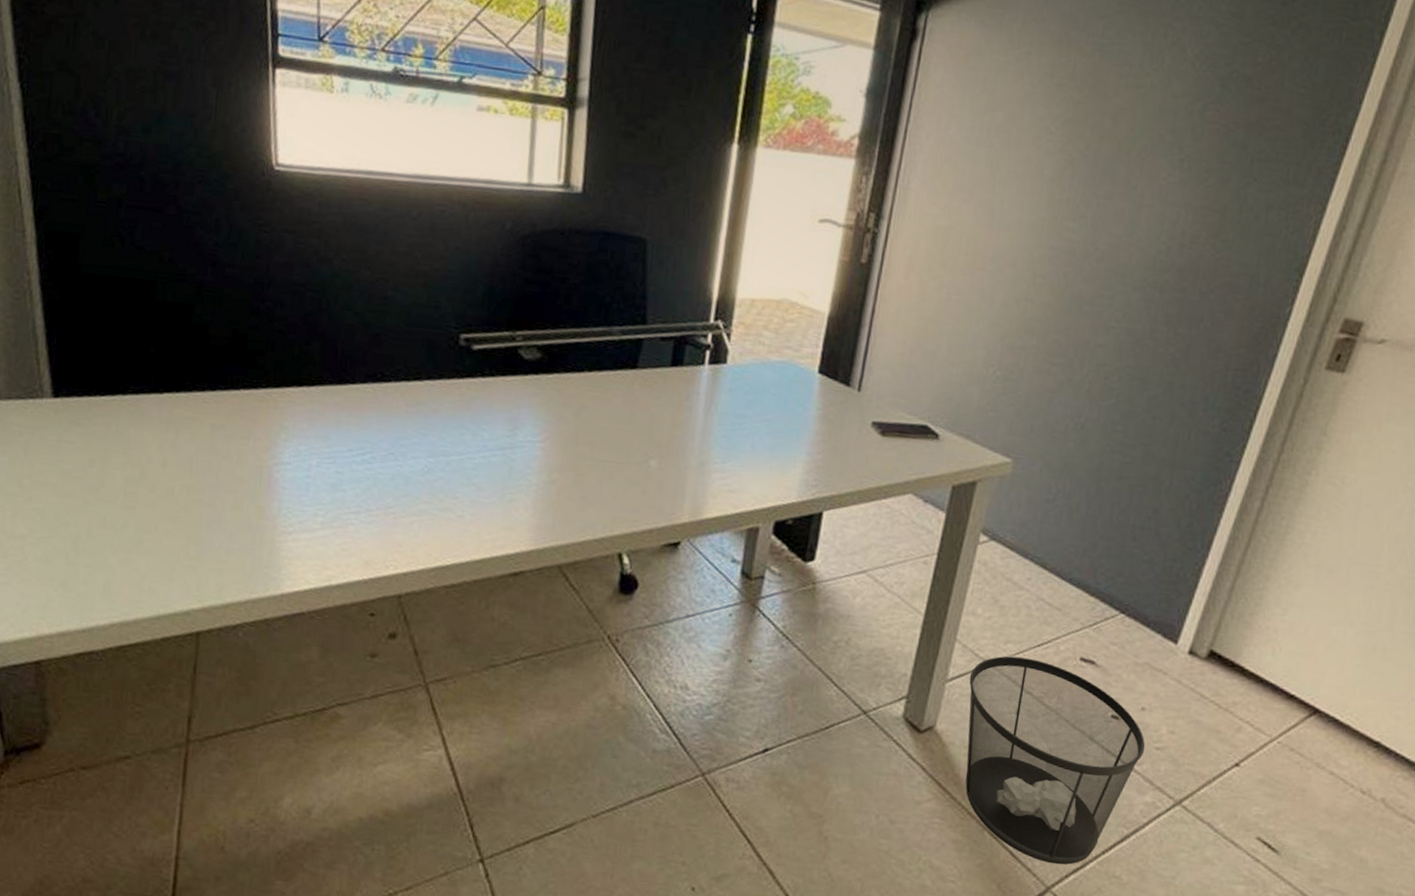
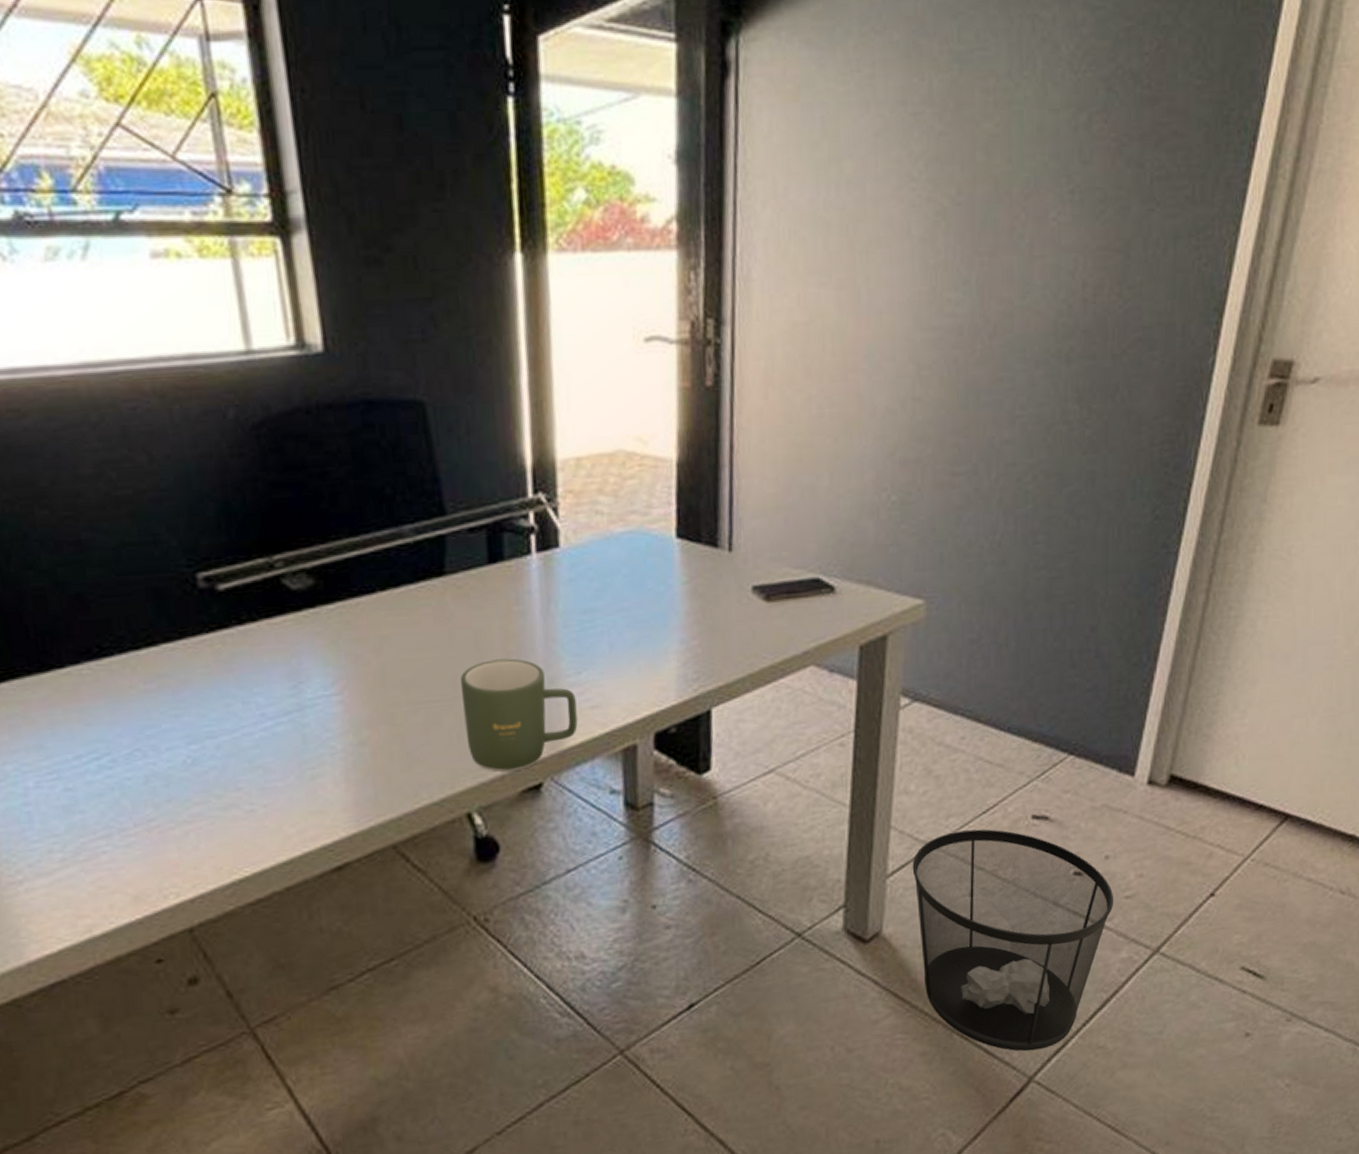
mug: none [629,439,718,528] -> present [460,658,578,772]

